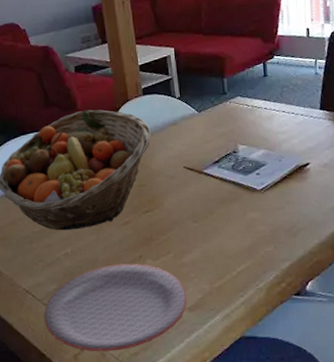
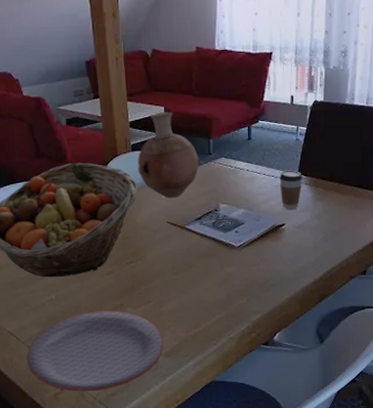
vase: none [149,52,214,143] -> present [138,112,198,199]
coffee cup: none [300,105,326,149] -> present [279,170,303,211]

